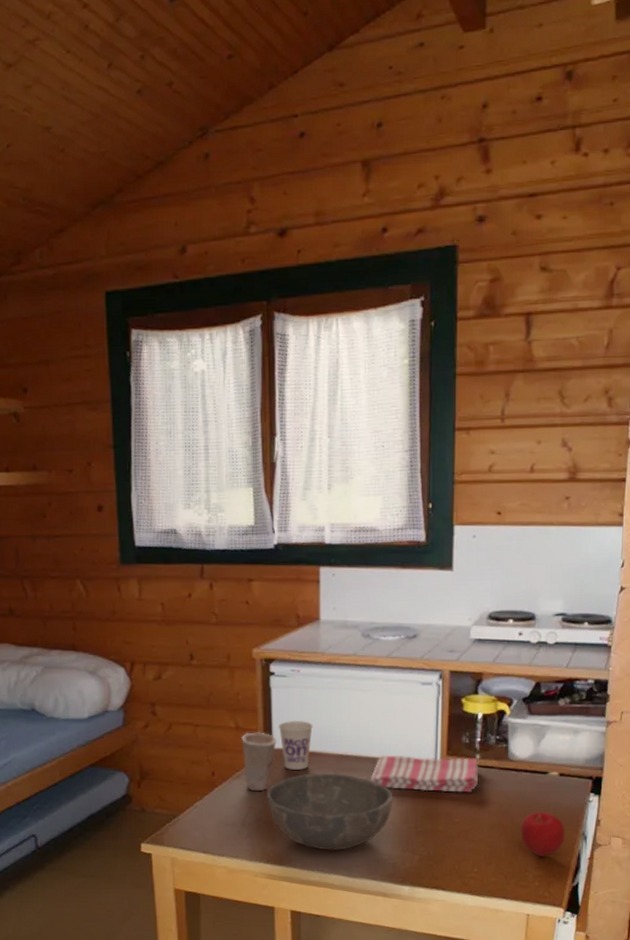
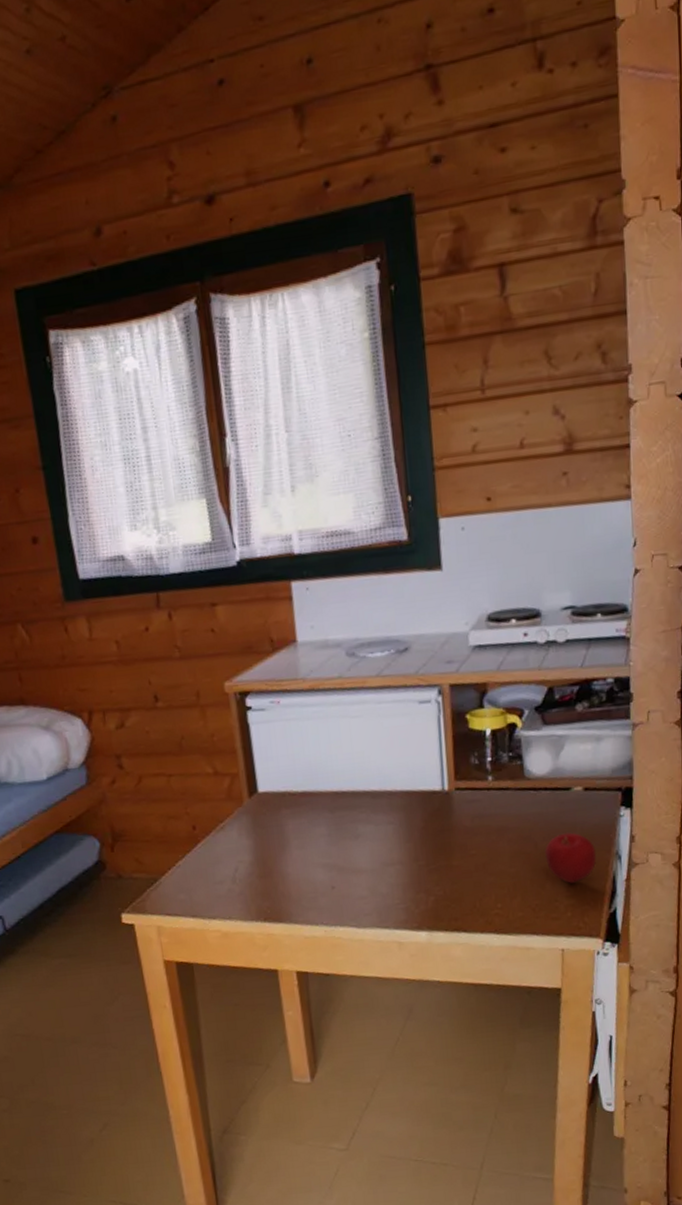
cup: present [241,732,277,792] -> none [222,775,262,843]
bowl: present [267,773,393,851] -> none [257,813,400,901]
cup: present [279,720,313,770] -> none [262,758,301,815]
dish towel: present [371,755,479,792] -> none [372,781,493,824]

